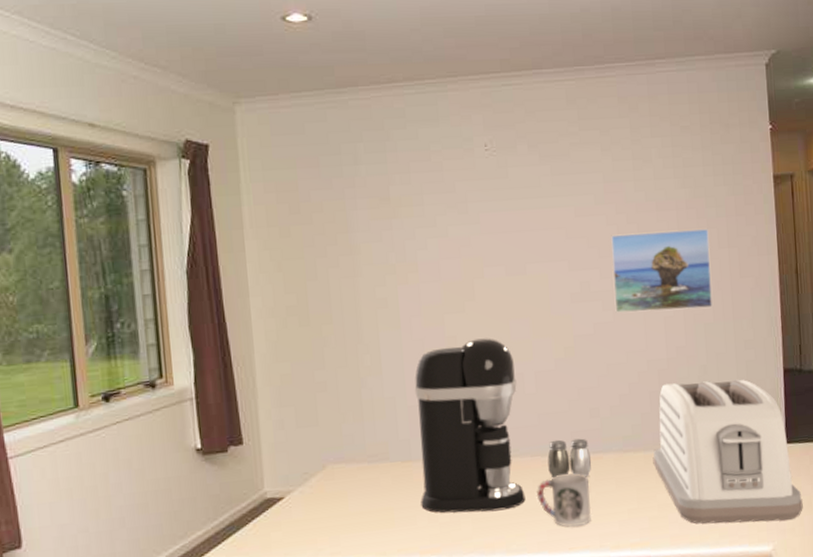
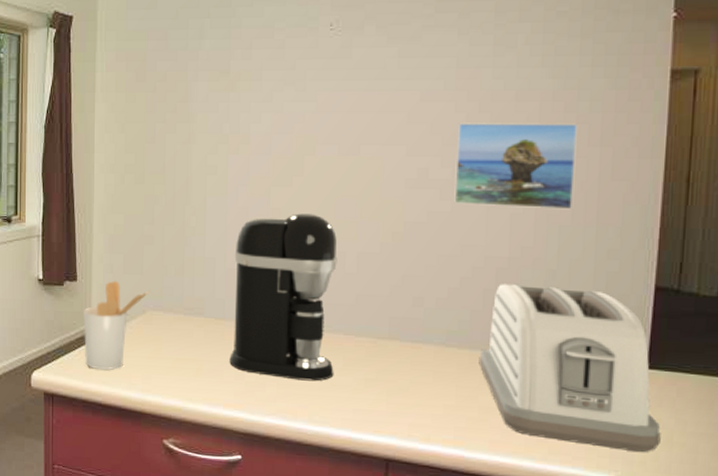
utensil holder: none [254,436,329,541] -> present [83,280,151,370]
cup: present [536,473,592,527] -> none [345,357,403,411]
salt and pepper shaker: present [547,438,592,479] -> none [361,322,409,365]

